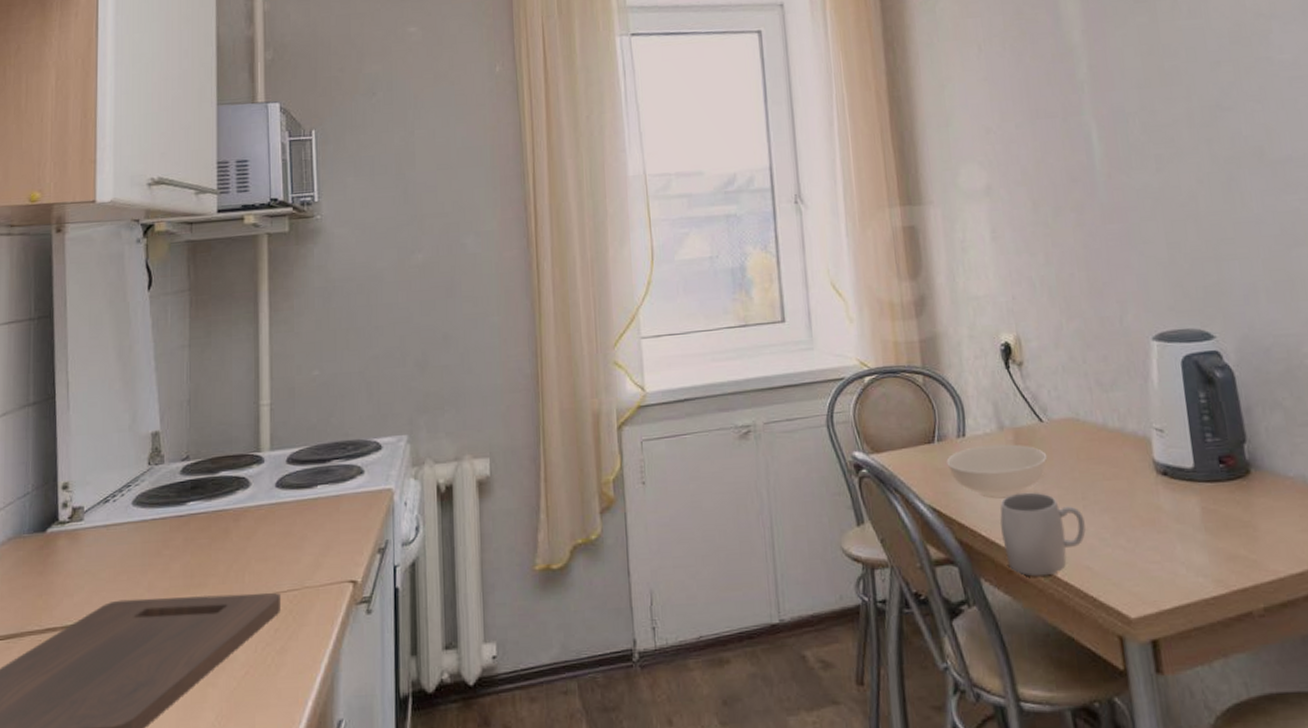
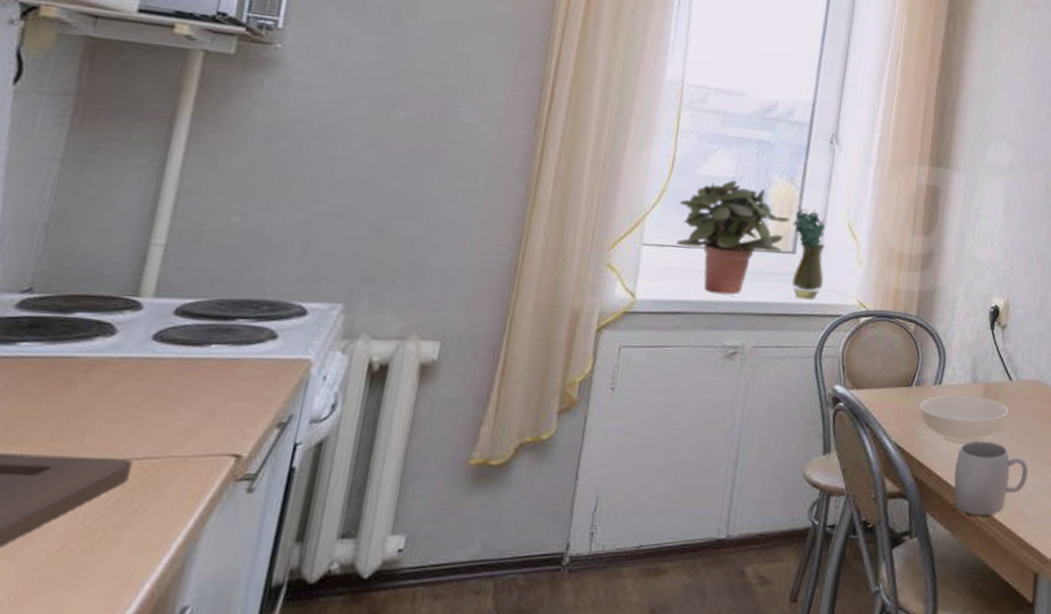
potted plant: none [666,260,773,376] -> present [676,180,790,296]
vase: none [776,273,820,369] -> present [791,205,826,301]

